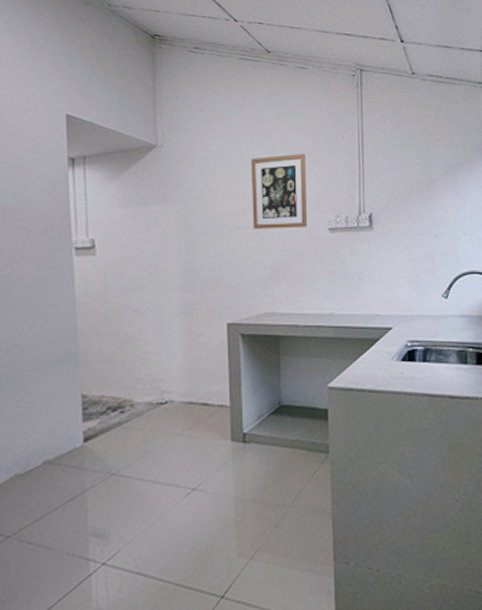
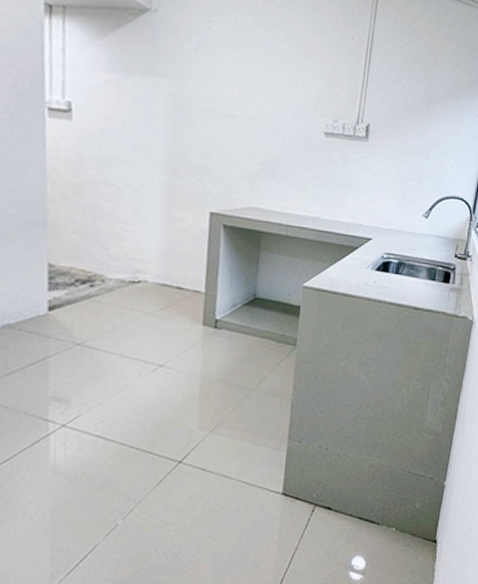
wall art: present [250,153,307,229] -> none [248,43,311,128]

